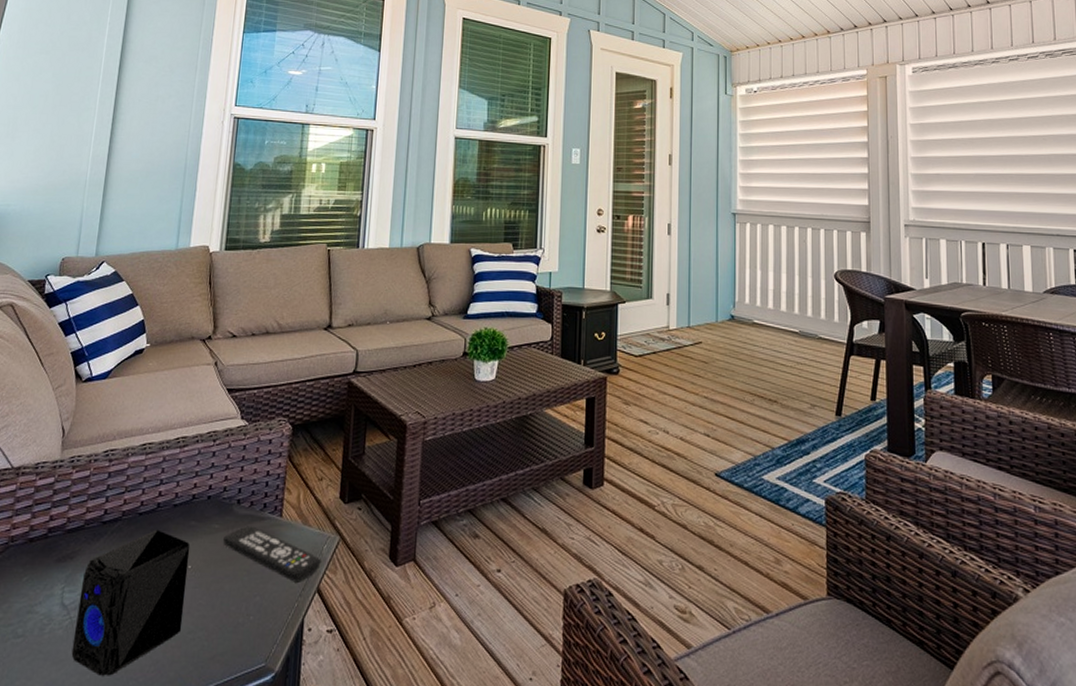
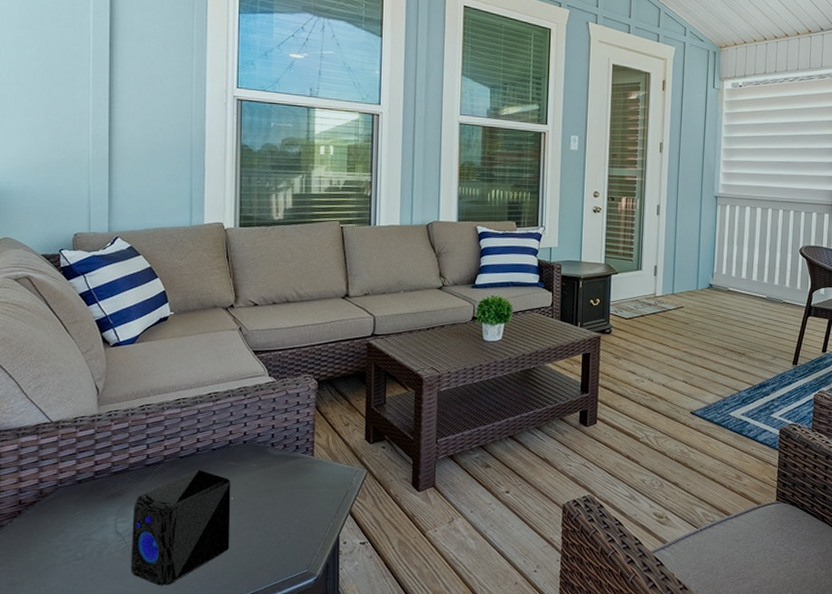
remote control: present [222,524,321,582] -> none [260,463,352,507]

